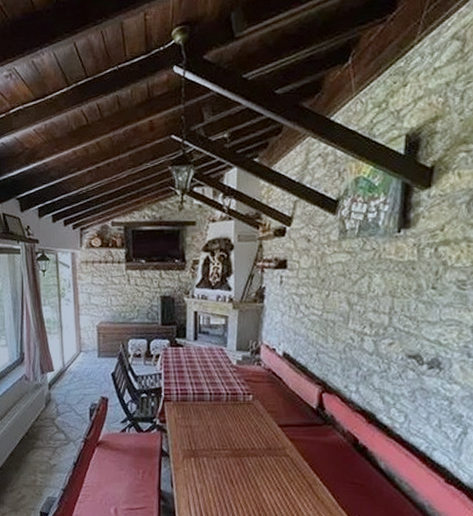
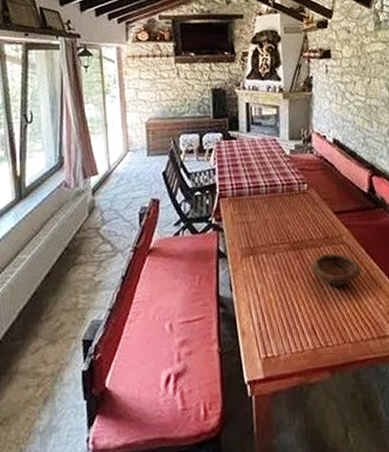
bowl: none [252,464,303,496] -> present [311,253,362,287]

